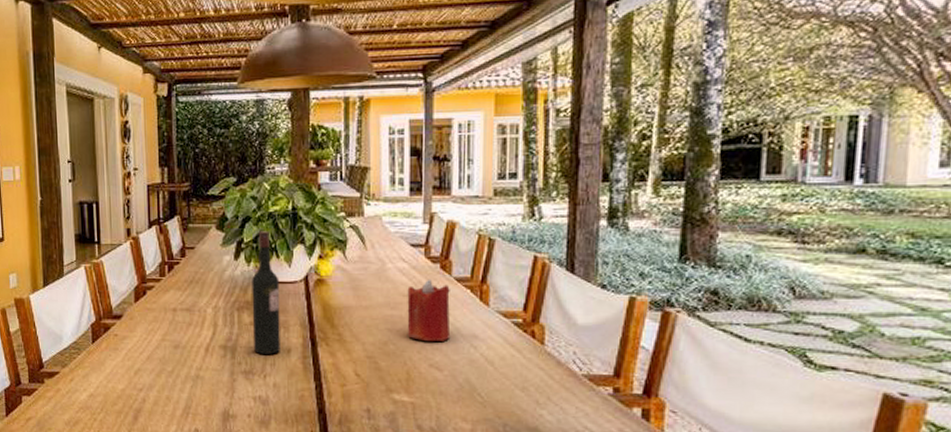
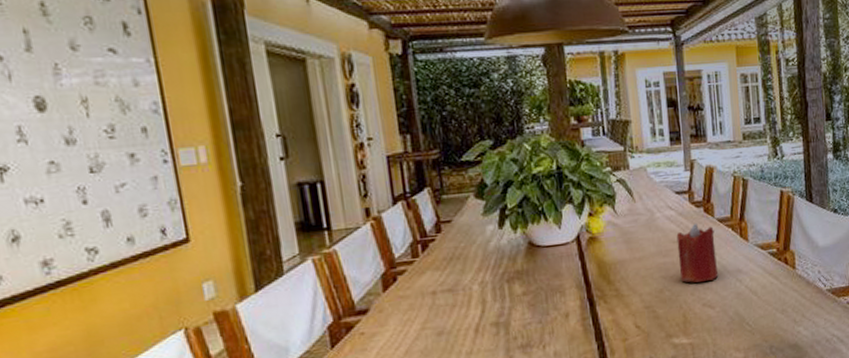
wine bottle: present [252,231,280,354] -> none [520,194,558,324]

